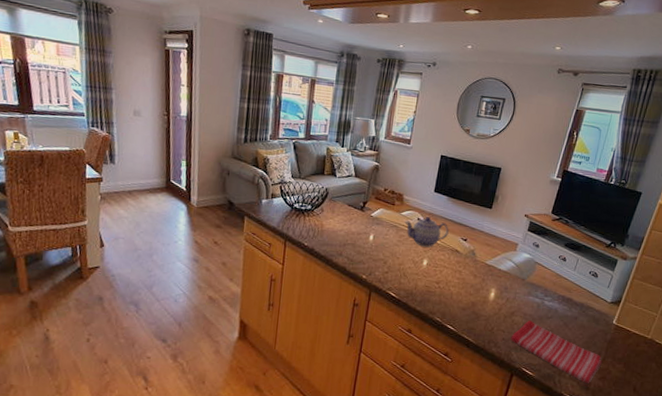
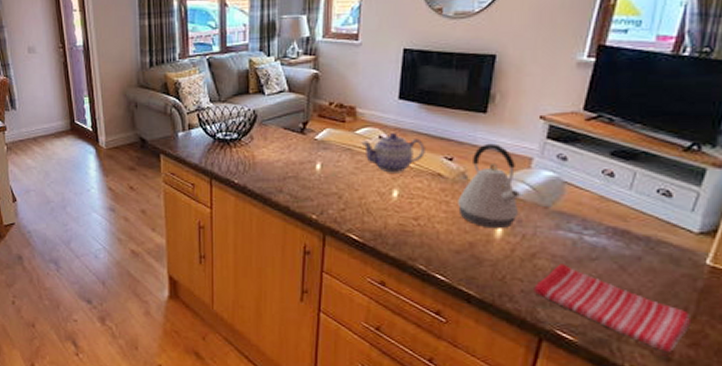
kettle: none [467,230,509,294] -> present [458,143,522,229]

